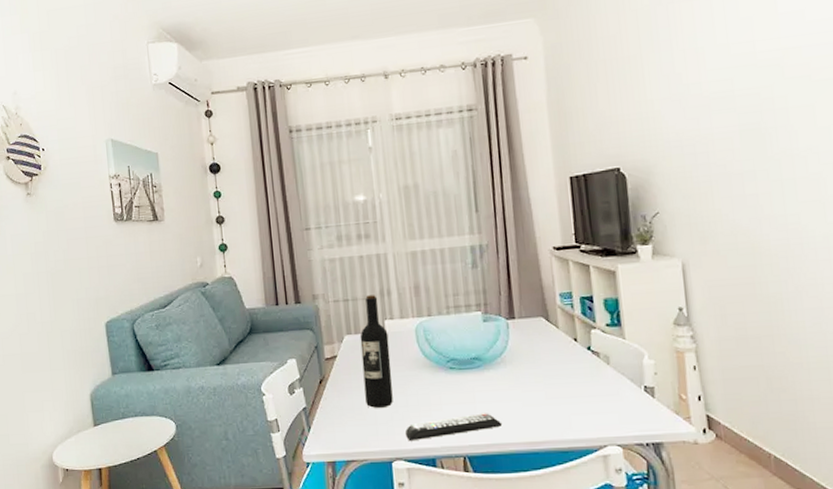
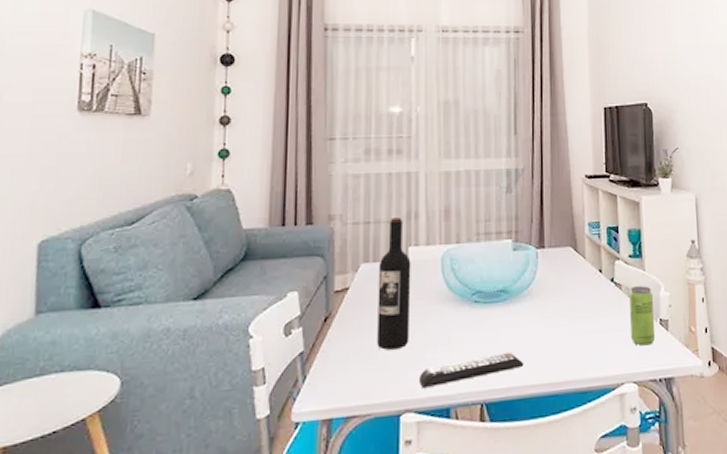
beverage can: none [608,354,641,412] -> present [629,286,656,346]

